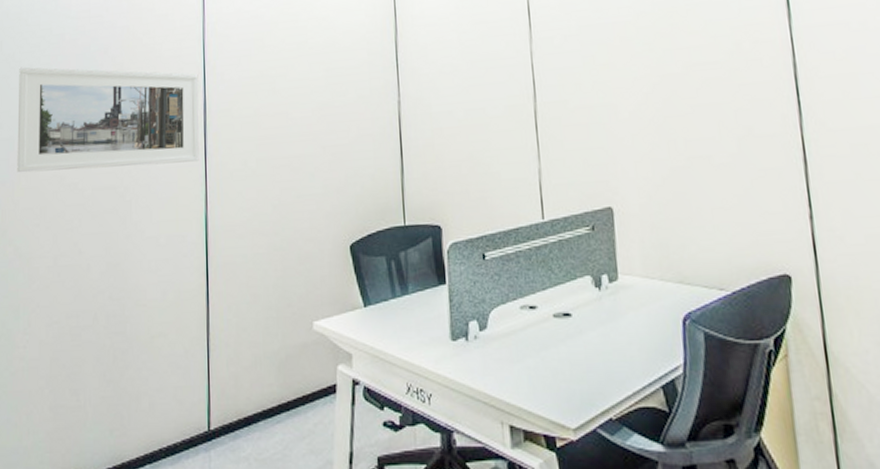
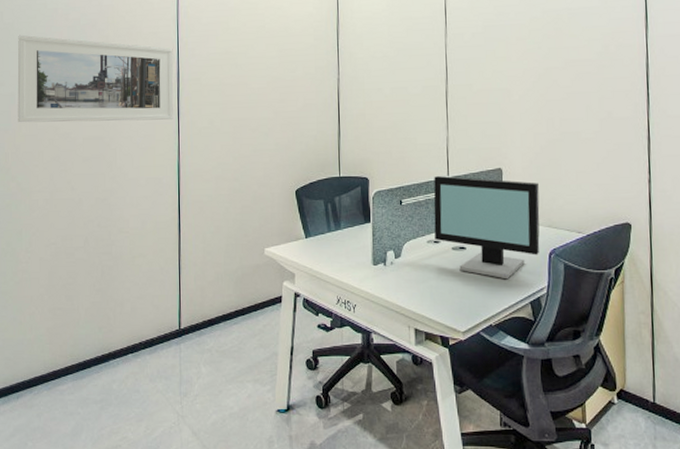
computer monitor: none [524,220,670,356] -> present [433,176,540,280]

